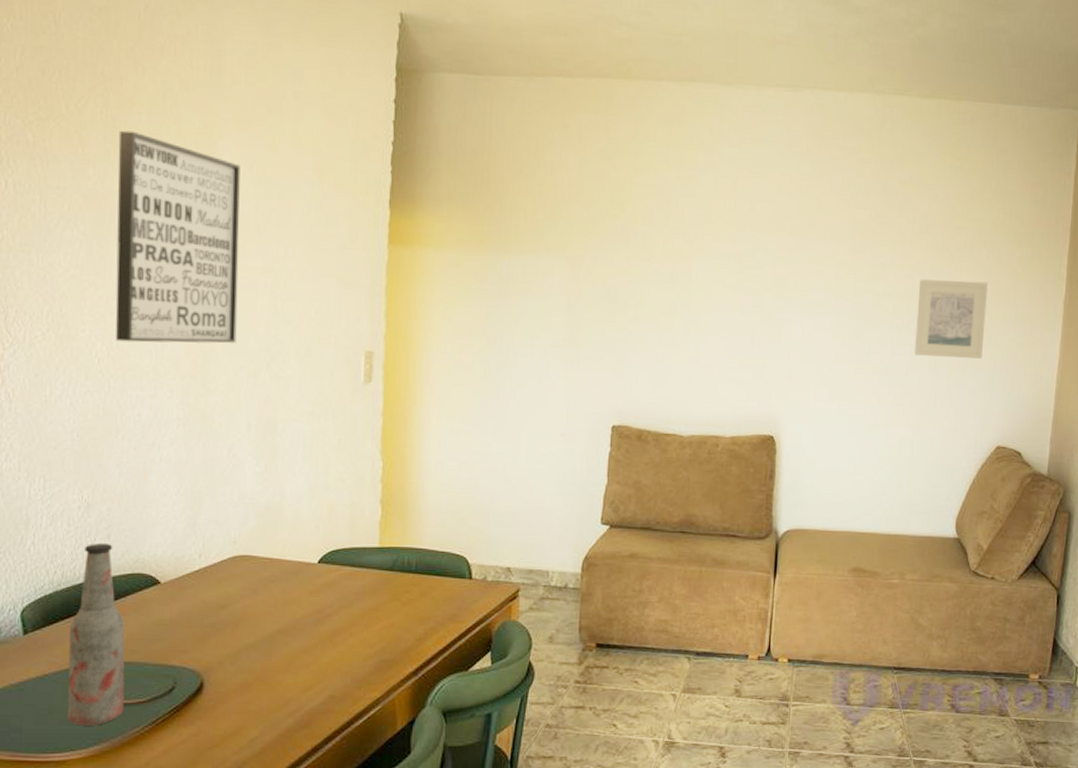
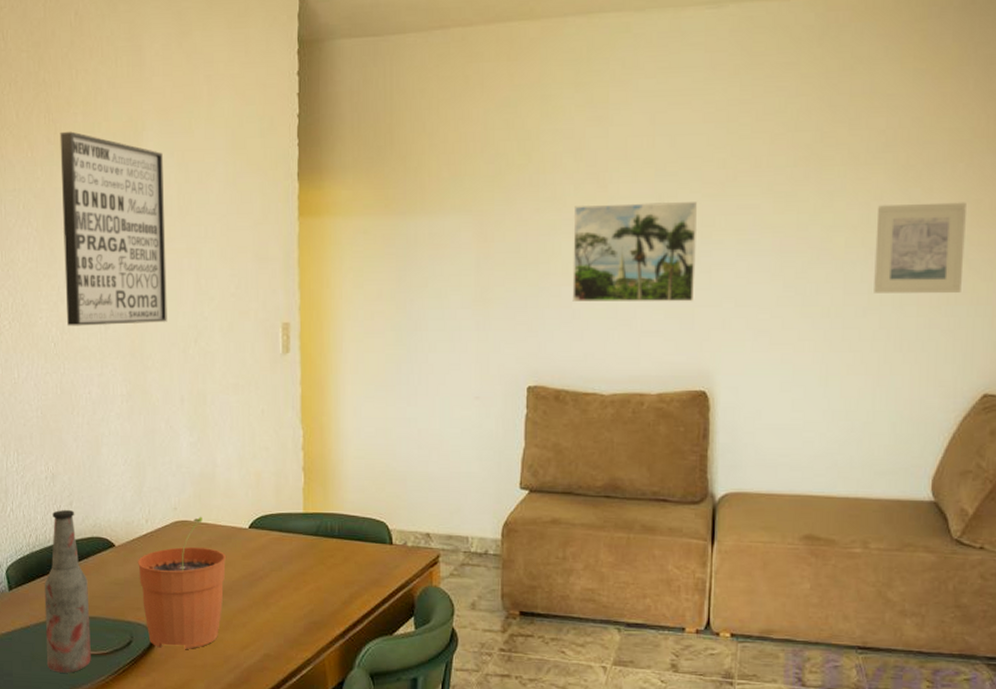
plant pot: none [186,550,292,693] -> present [137,516,227,649]
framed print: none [657,257,771,354] -> present [572,202,697,302]

